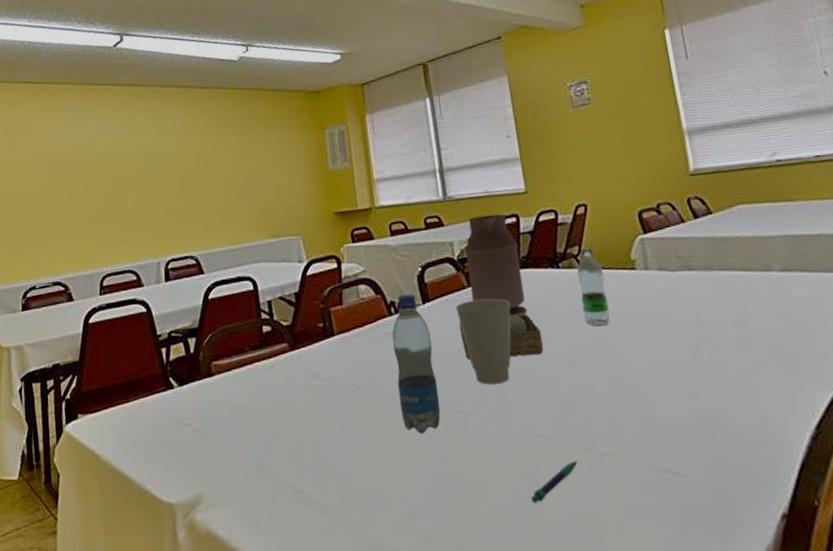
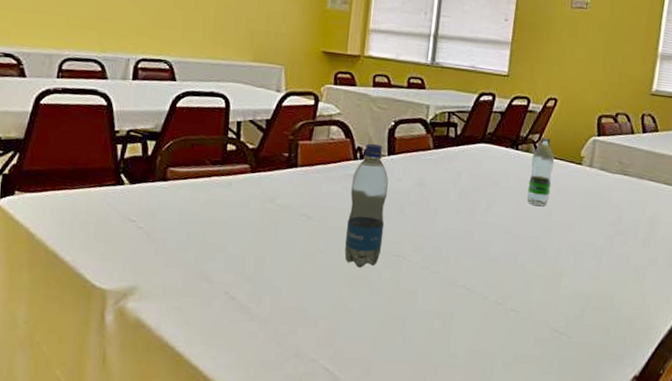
cup: present [455,298,511,385] -> none [417,161,468,238]
napkin holder: present [459,314,544,360] -> none [415,178,487,220]
water jug: present [465,214,527,316] -> none [433,86,488,184]
pen: present [531,461,578,504] -> none [441,311,488,340]

